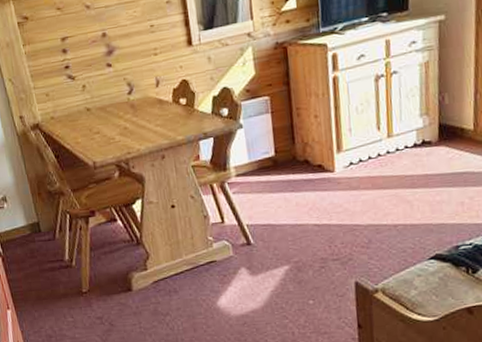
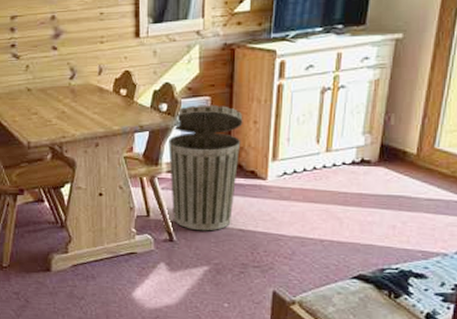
trash can: none [234,103,306,231] -> present [168,104,243,231]

